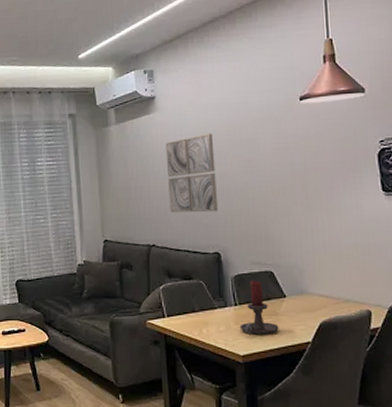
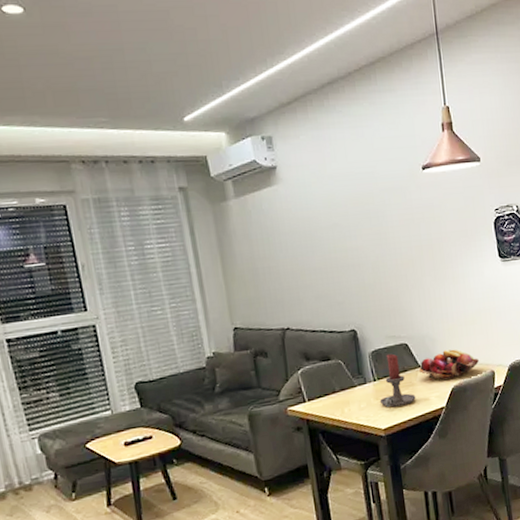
wall art: present [165,133,218,213] -> none [291,205,351,292]
fruit basket: none [284,282,353,315] -> present [419,349,479,381]

